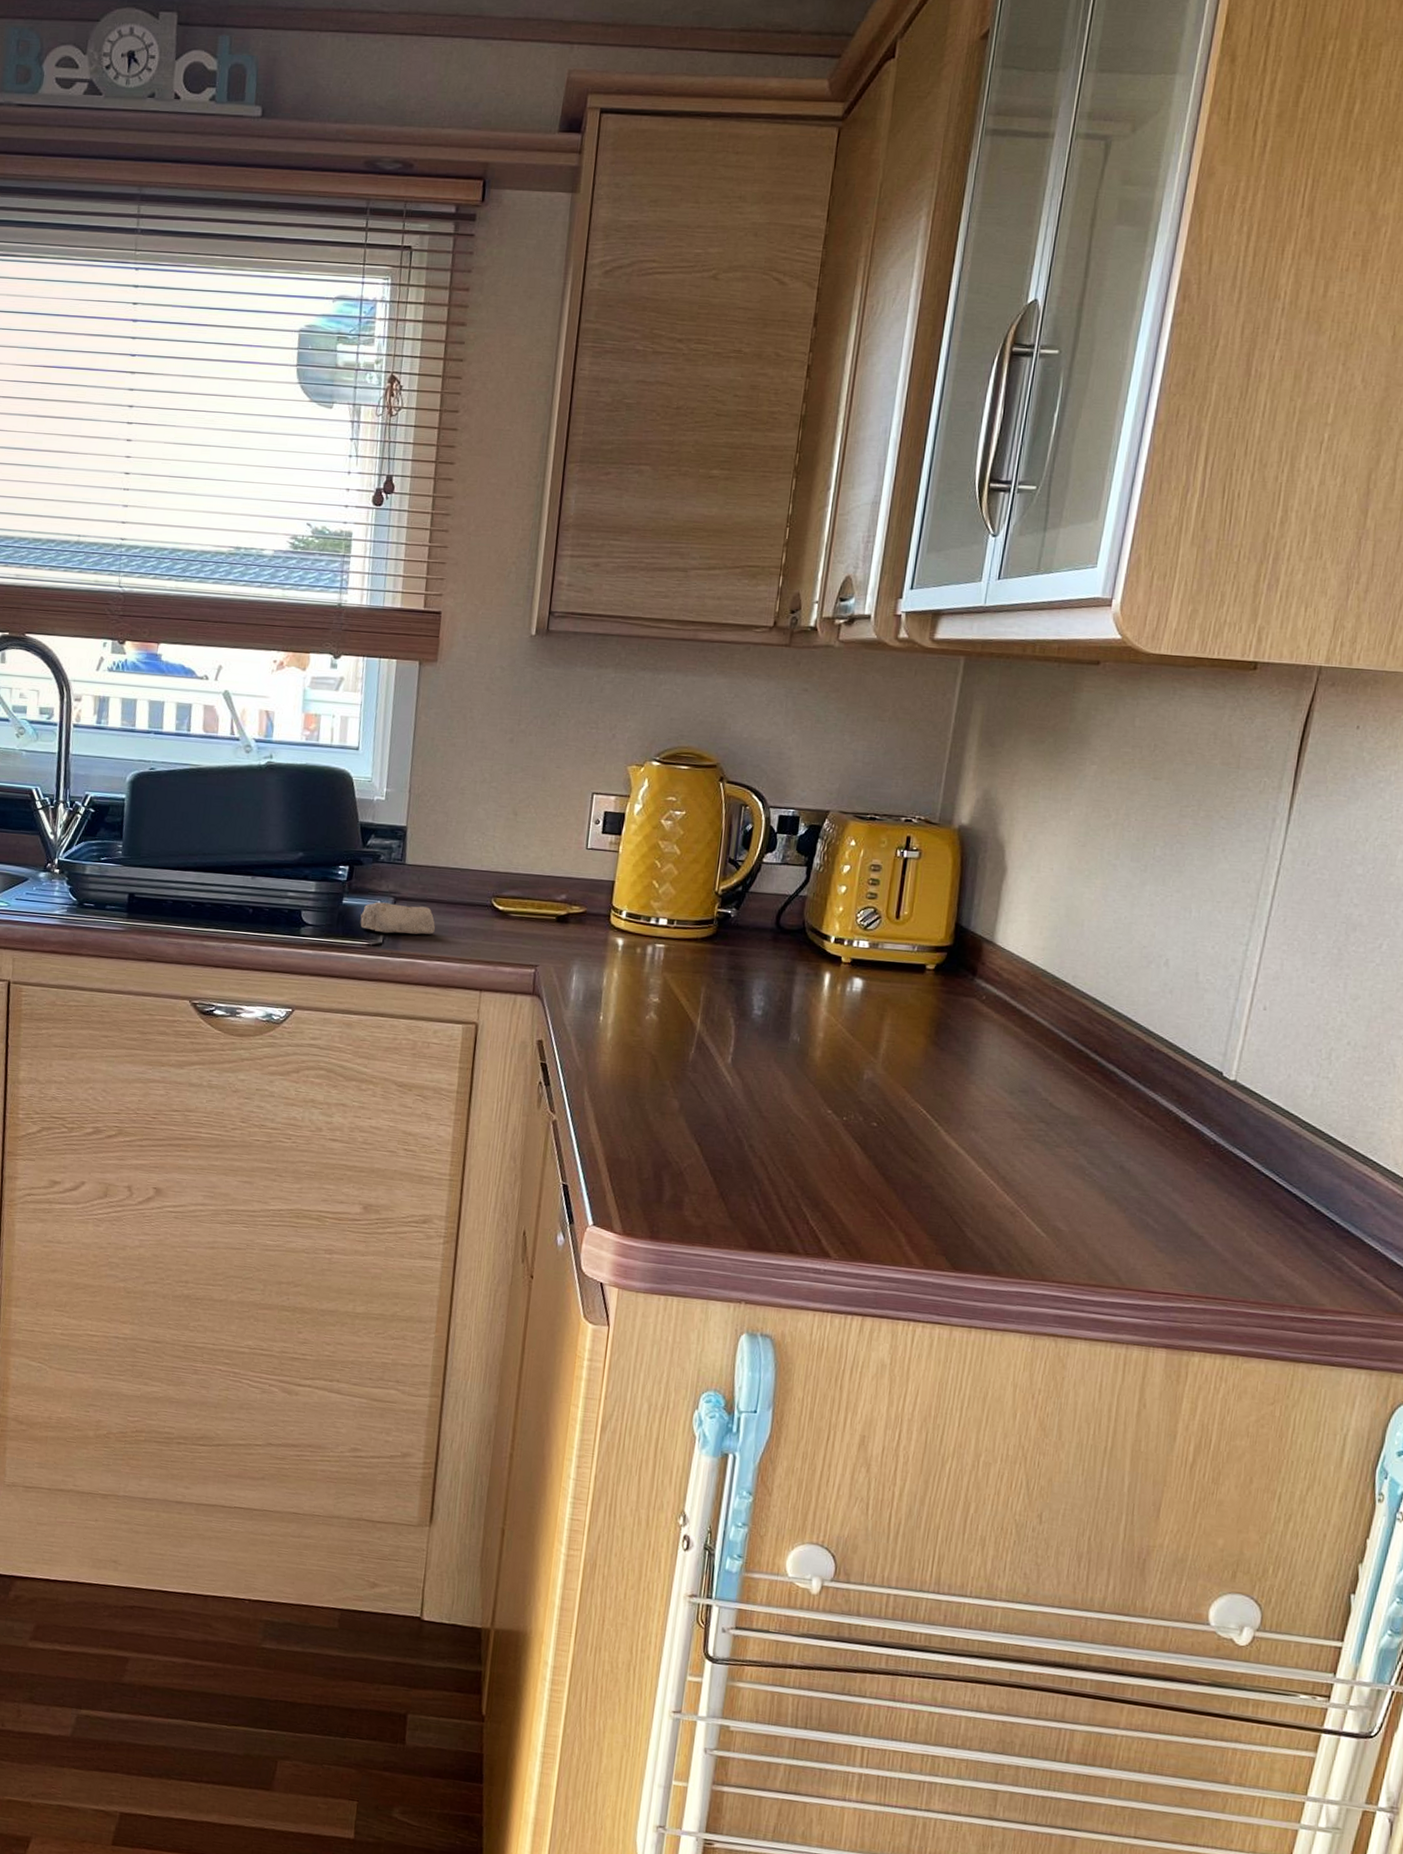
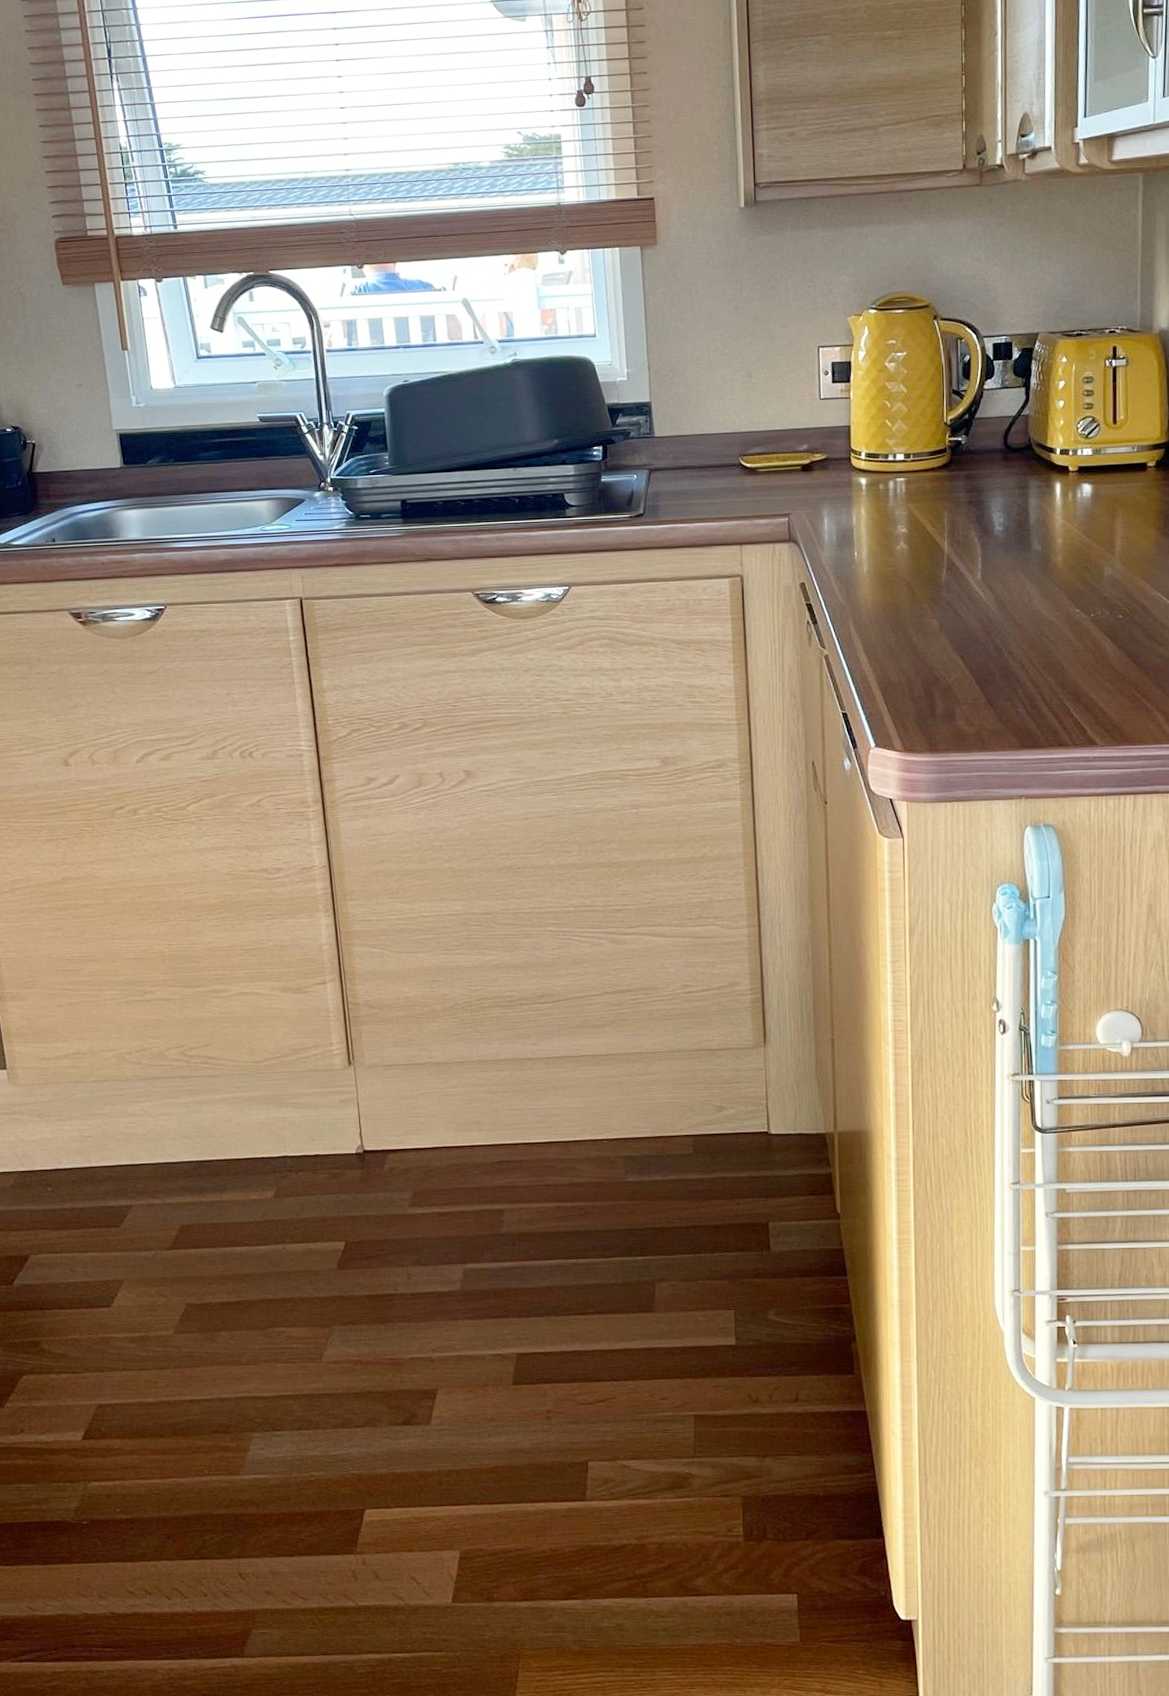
soap bar: present [360,902,435,935] -> none [620,474,690,504]

